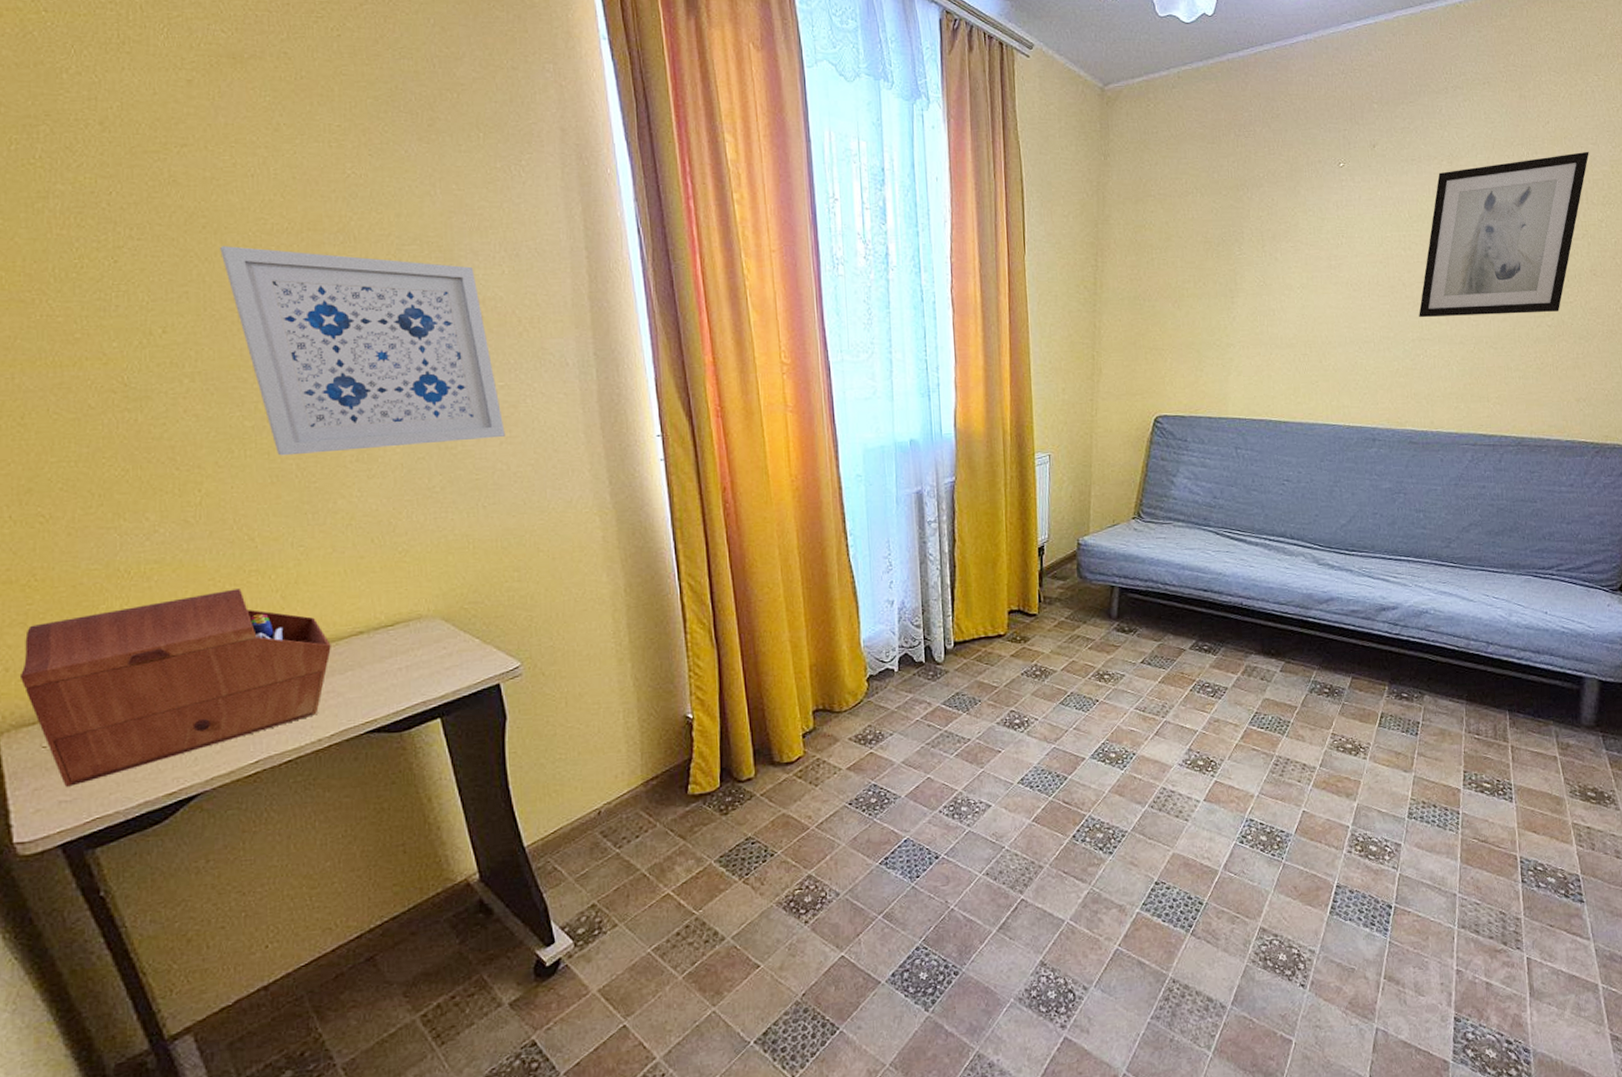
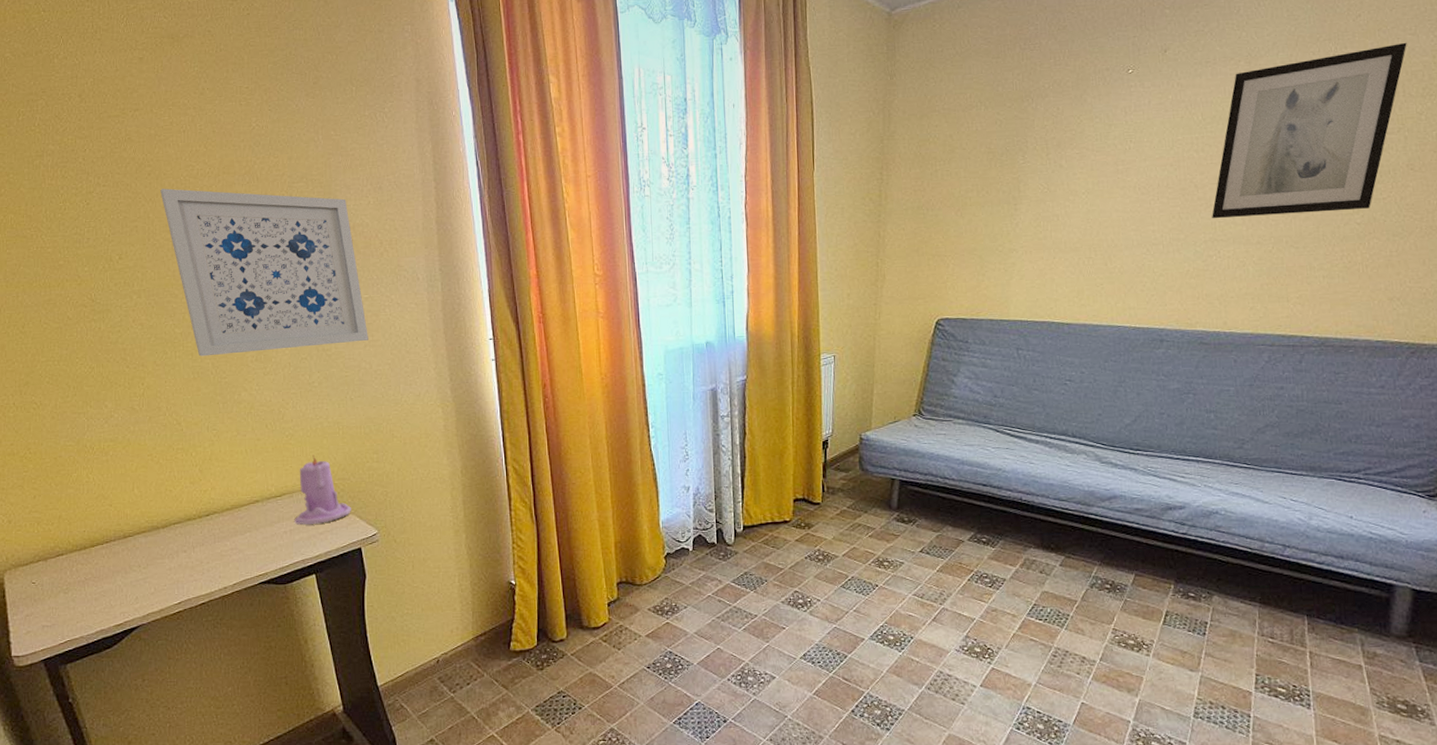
sewing box: present [19,589,331,787] -> none [18,463,235,615]
candle: none [411,574,486,659] -> present [294,455,351,525]

